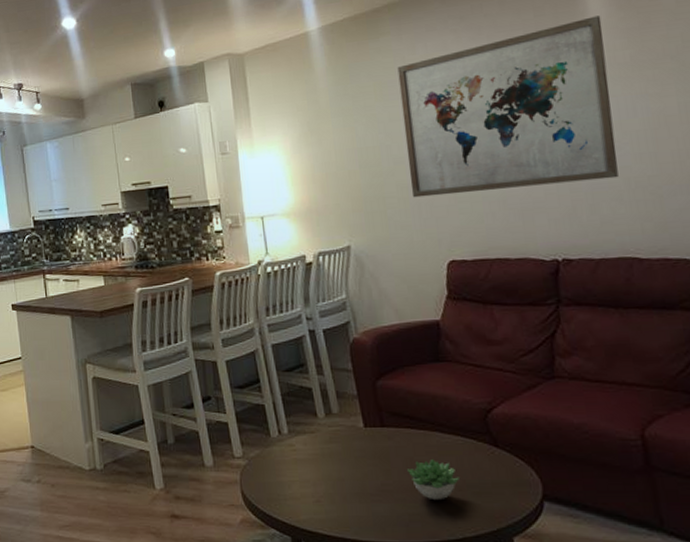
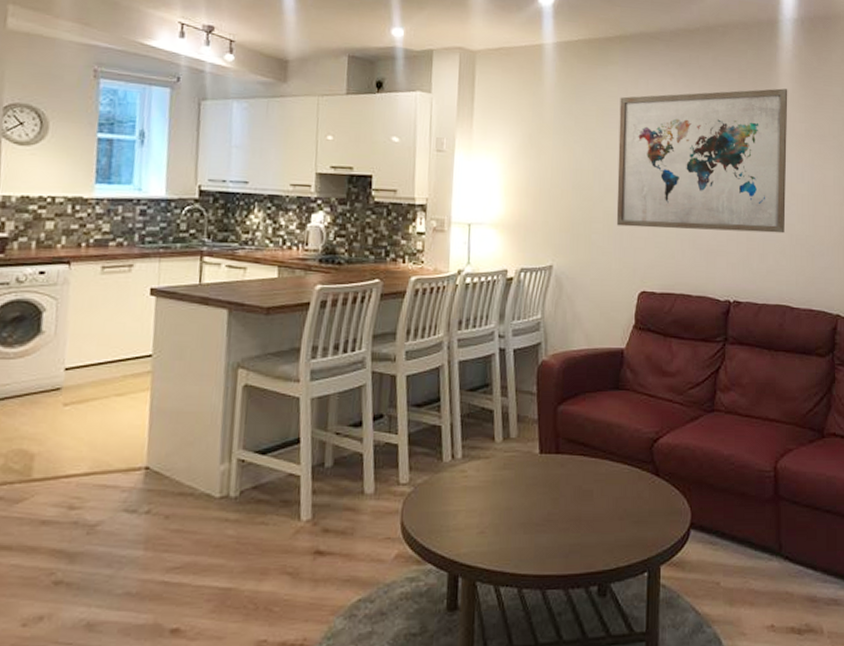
succulent plant: present [407,459,459,501] -> none [575,488,621,530]

